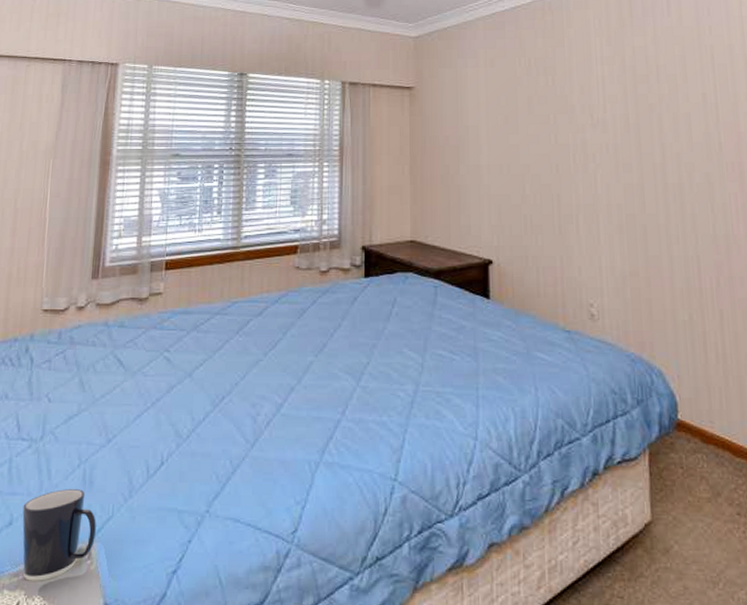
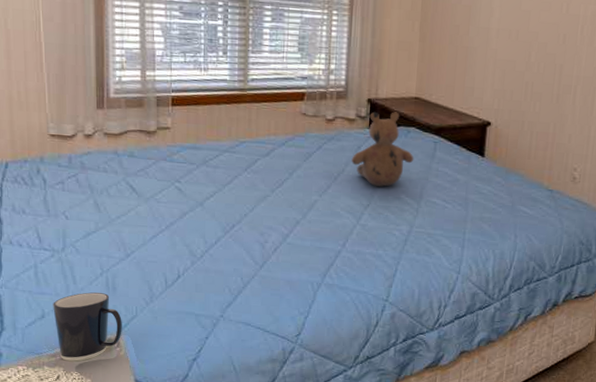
teddy bear: none [348,257,414,340] -> present [351,111,414,187]

